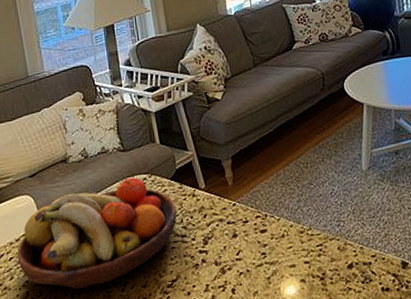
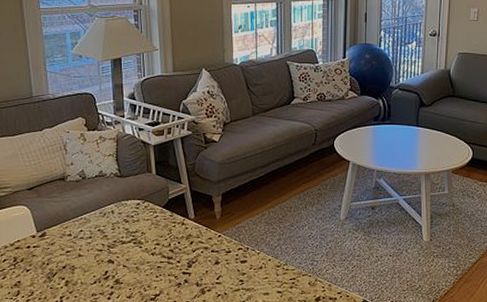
fruit bowl: present [17,177,177,289] -> none [11,201,166,293]

